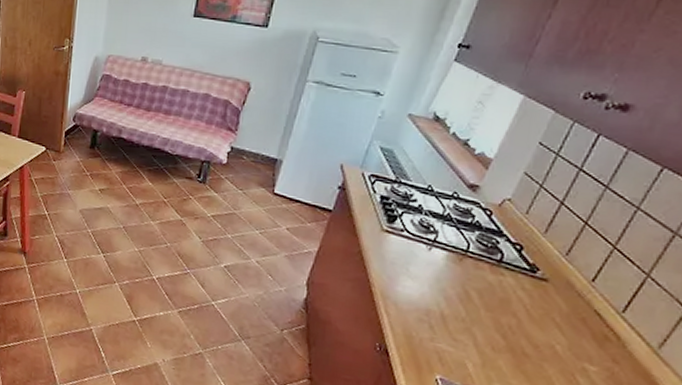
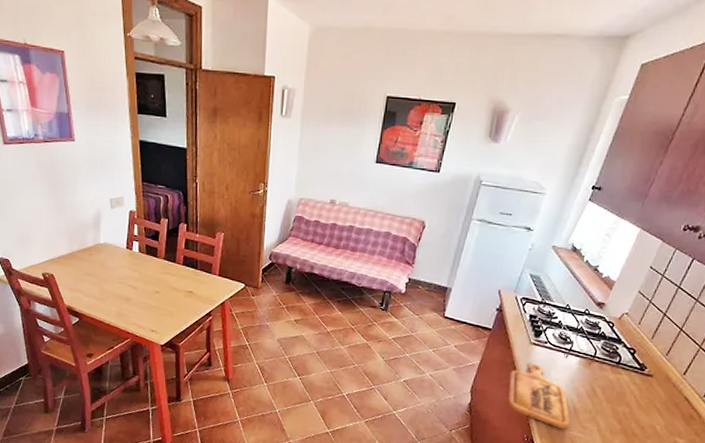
cutting board: none [354,254,437,341] -> present [507,363,570,430]

